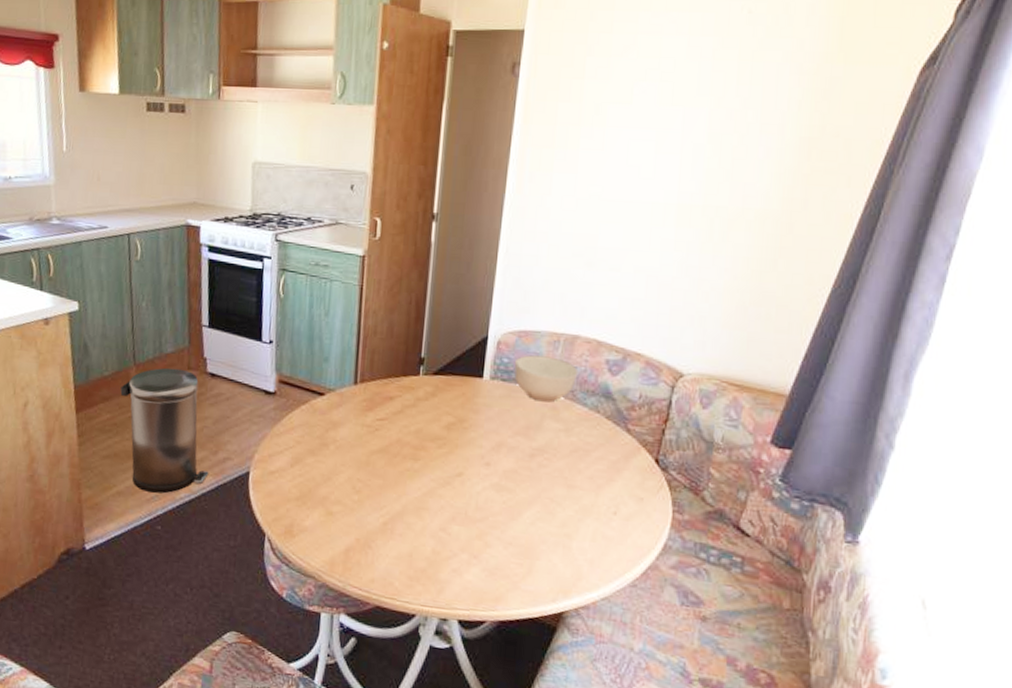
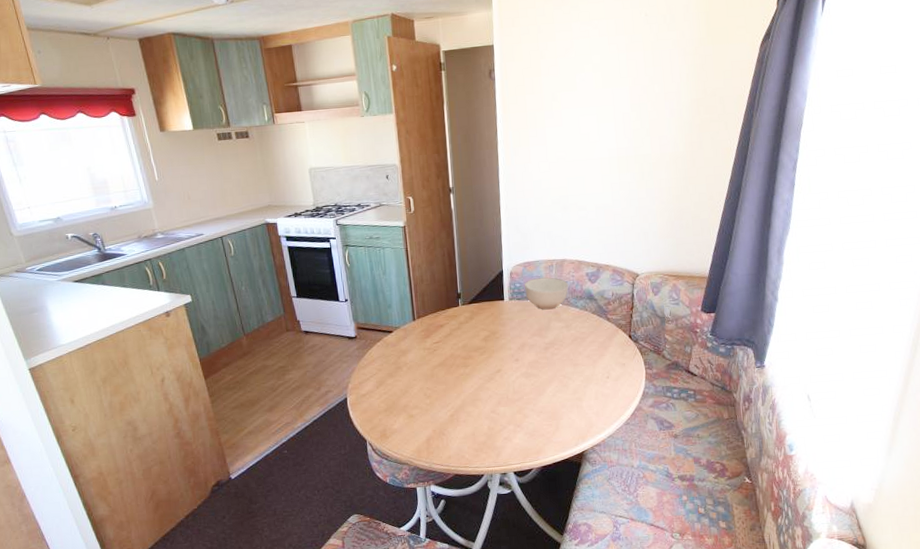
pedal bin: present [120,367,209,494] -> none [237,332,317,427]

